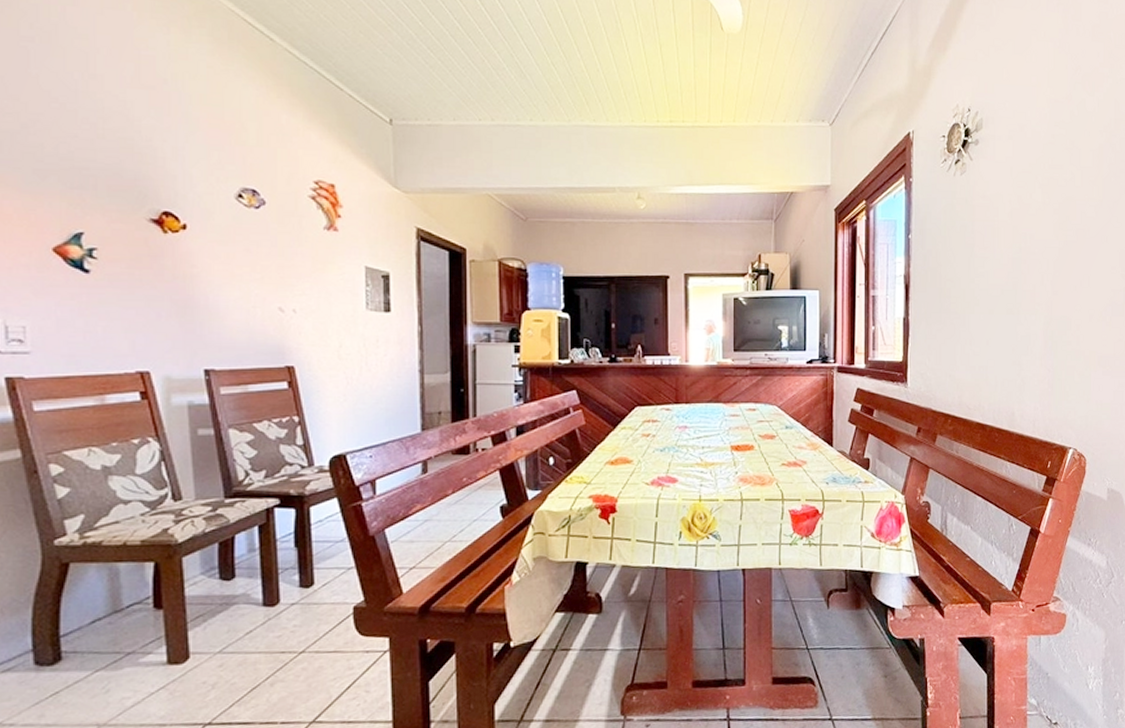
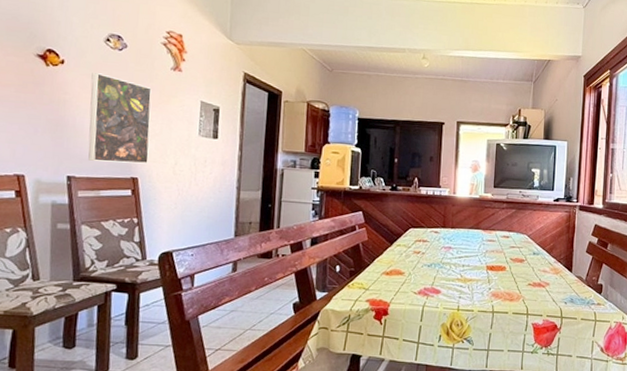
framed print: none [223,238,305,349] -> present [88,73,152,164]

